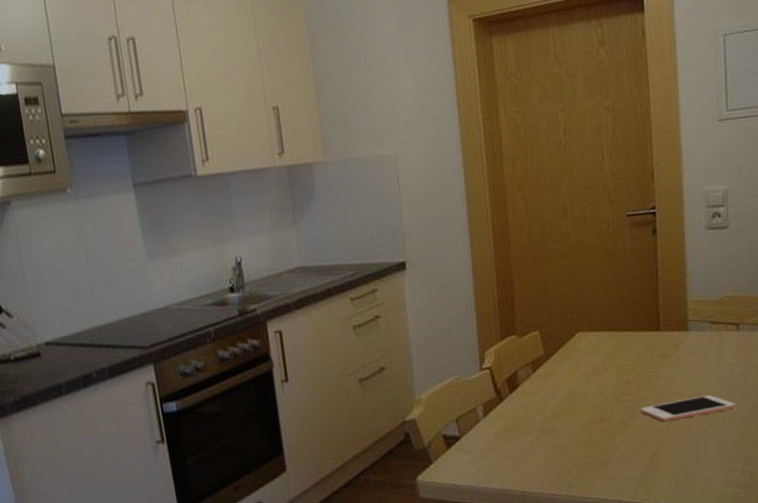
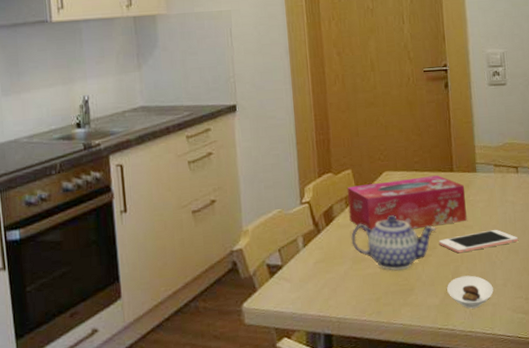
tissue box: none [533,335,675,400] -> present [347,175,467,232]
teapot: none [538,380,638,442] -> present [351,214,436,271]
saucer: none [649,446,704,483] -> present [447,275,494,309]

